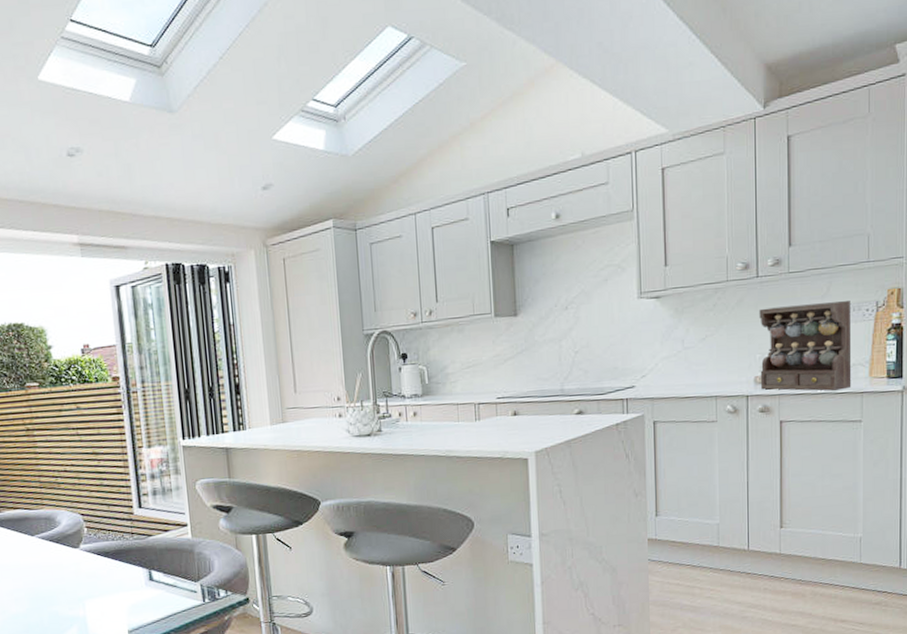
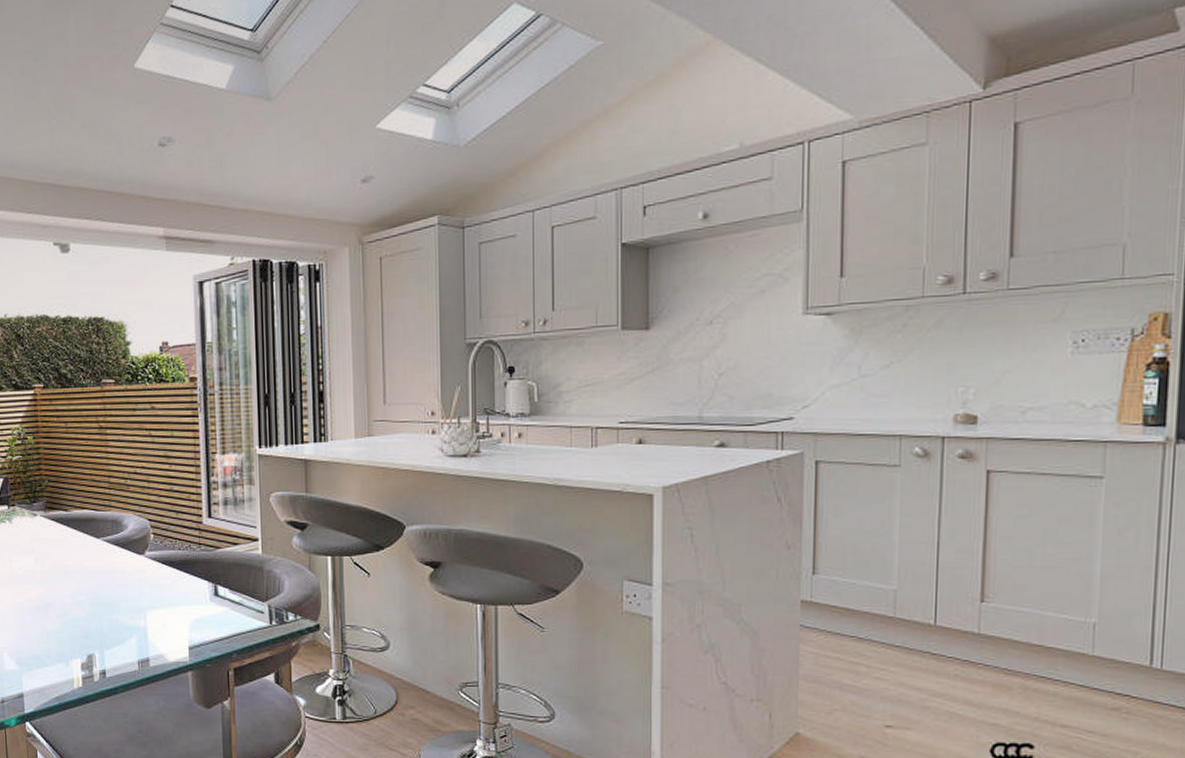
spice rack: present [759,300,852,392] -> none [961,325,1094,439]

